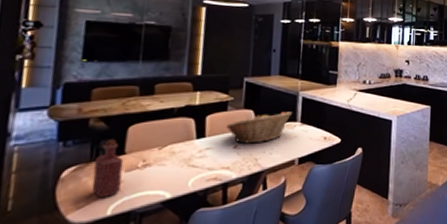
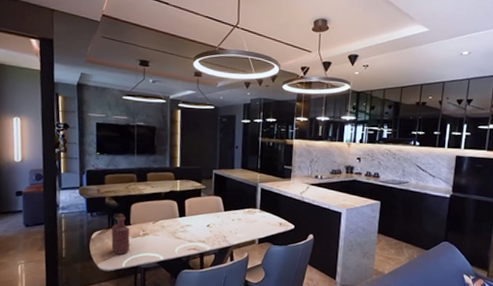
fruit basket: present [226,111,293,144] -> none [200,199,253,224]

